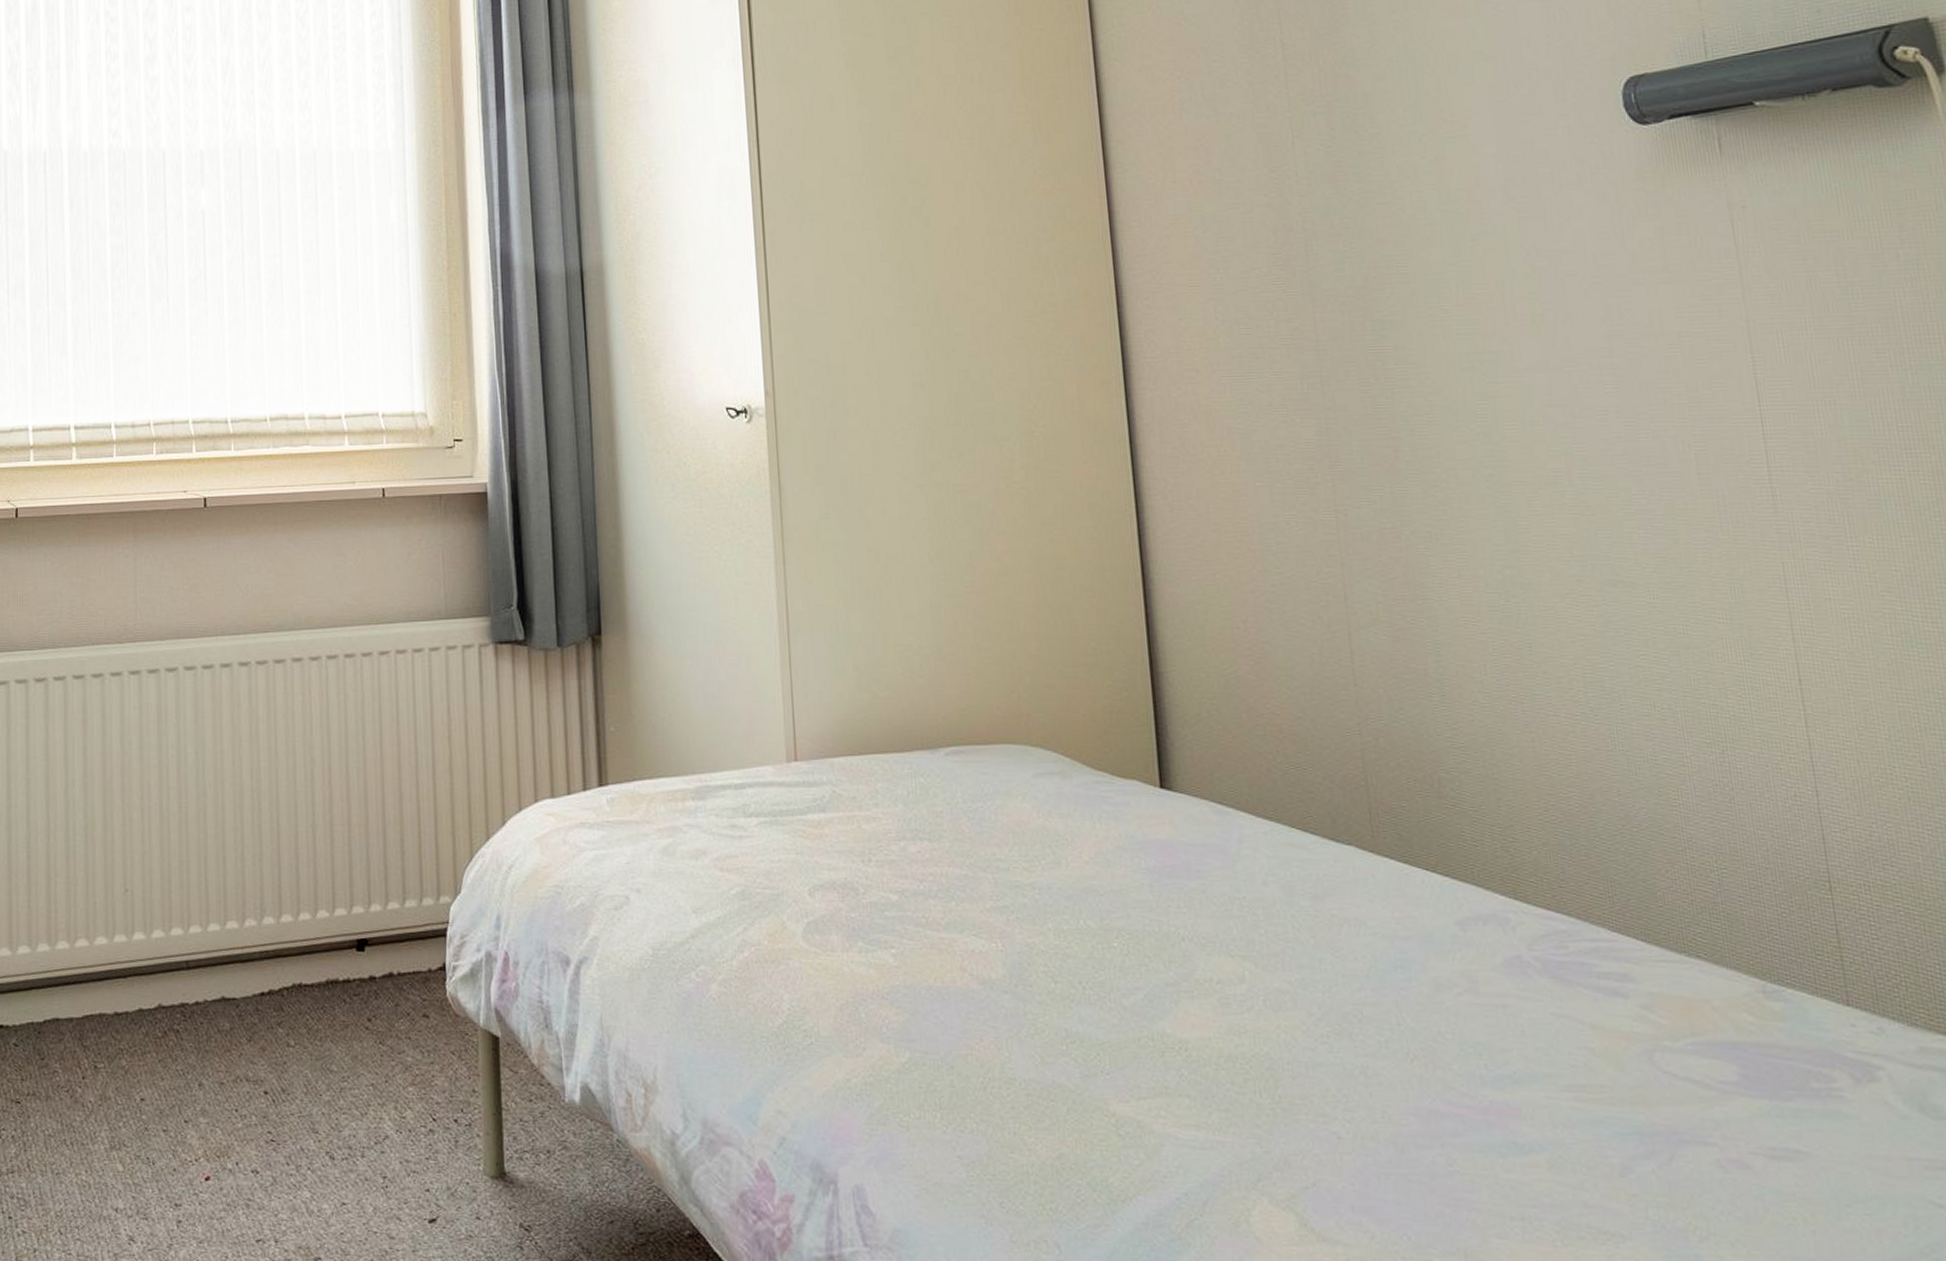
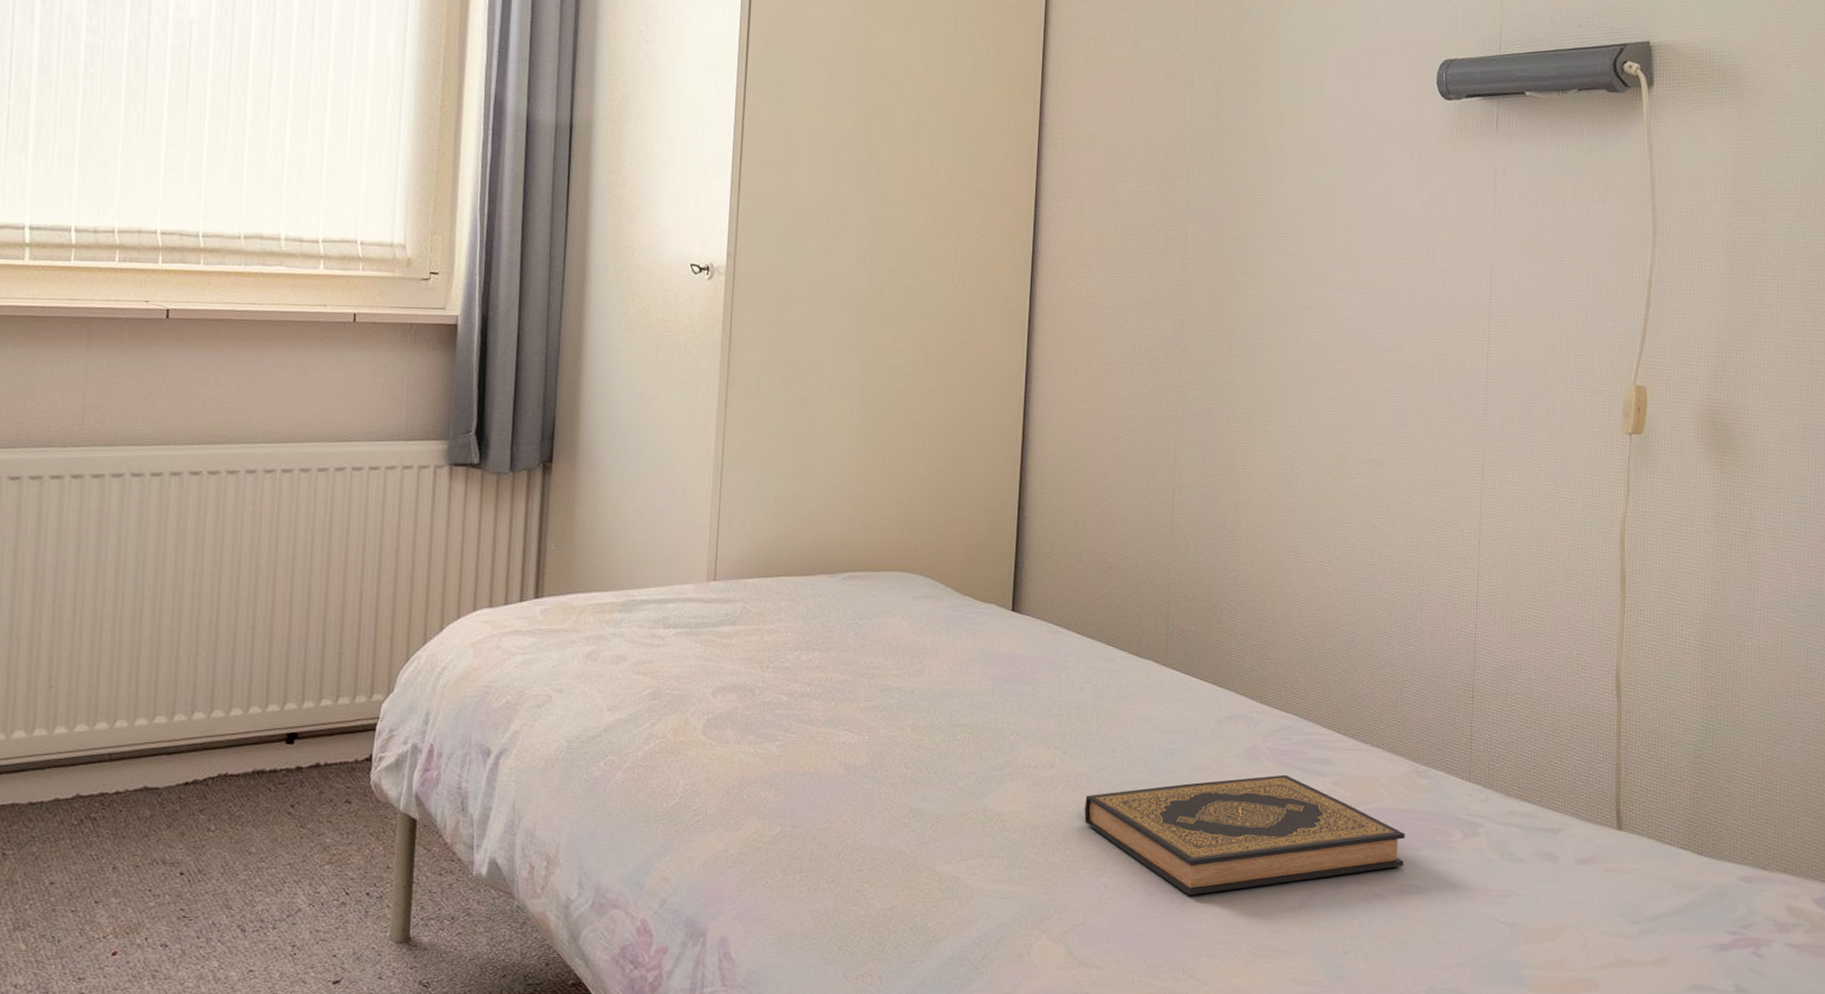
hardback book: none [1292,994,1768,1154] -> present [1084,774,1405,896]

